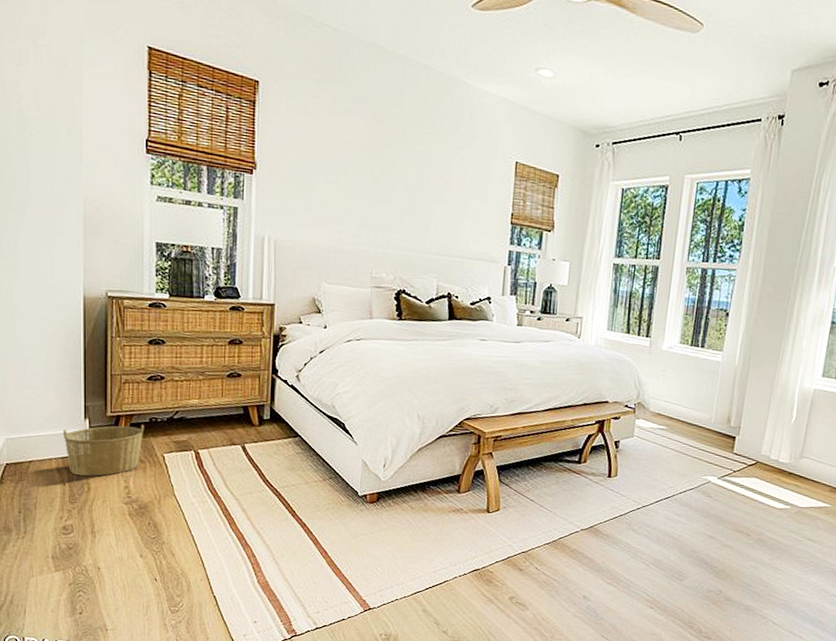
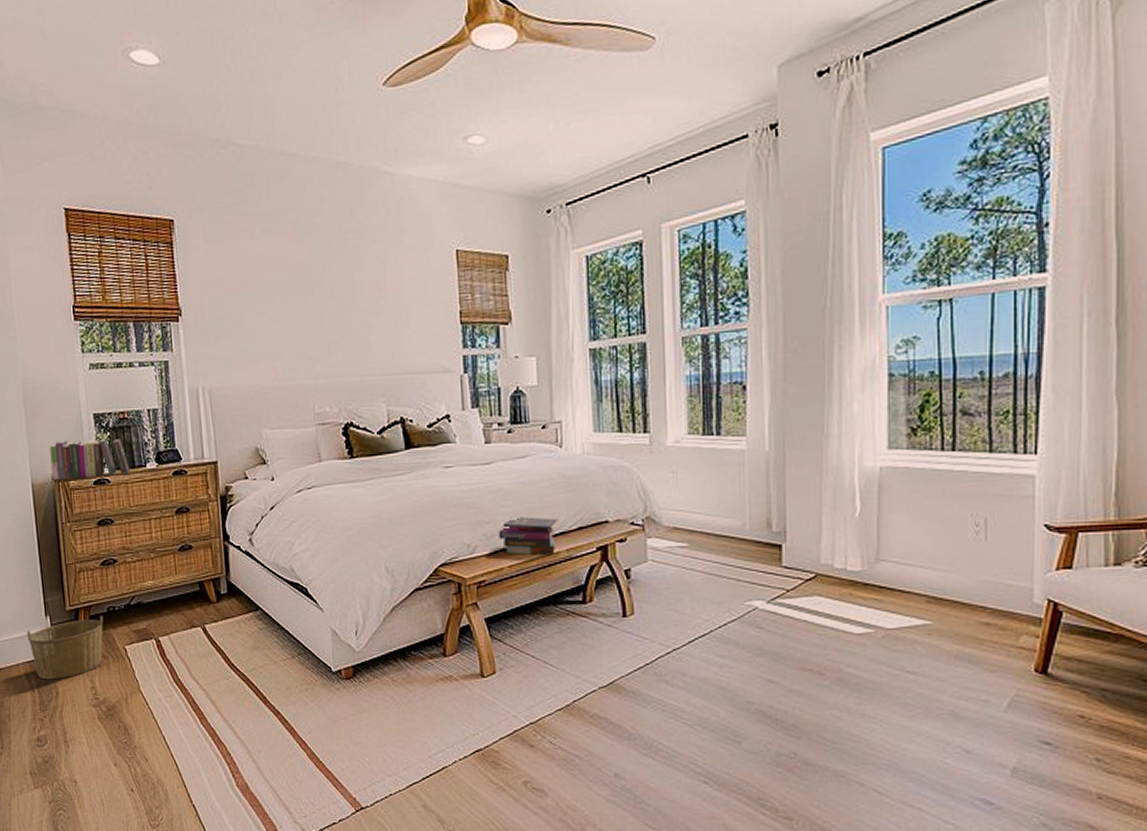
books: none [106,261,188,304] -> present [49,438,130,480]
books: none [518,388,569,422] -> present [498,517,559,555]

